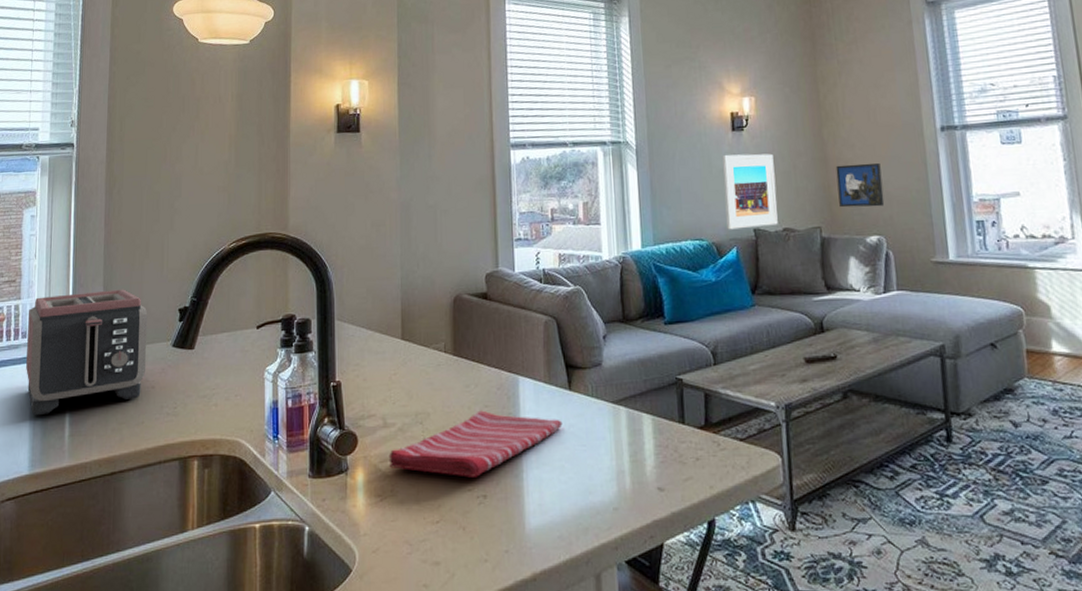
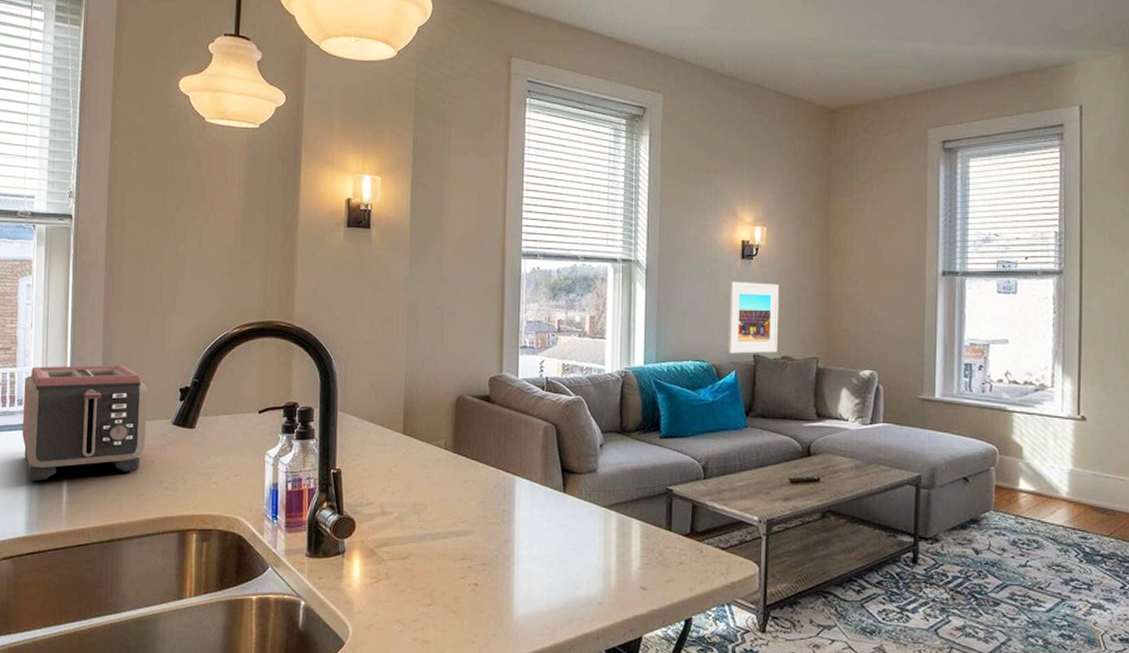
dish towel: present [389,410,563,477] -> none [385,505,555,567]
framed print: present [835,162,885,208] -> none [838,300,881,343]

